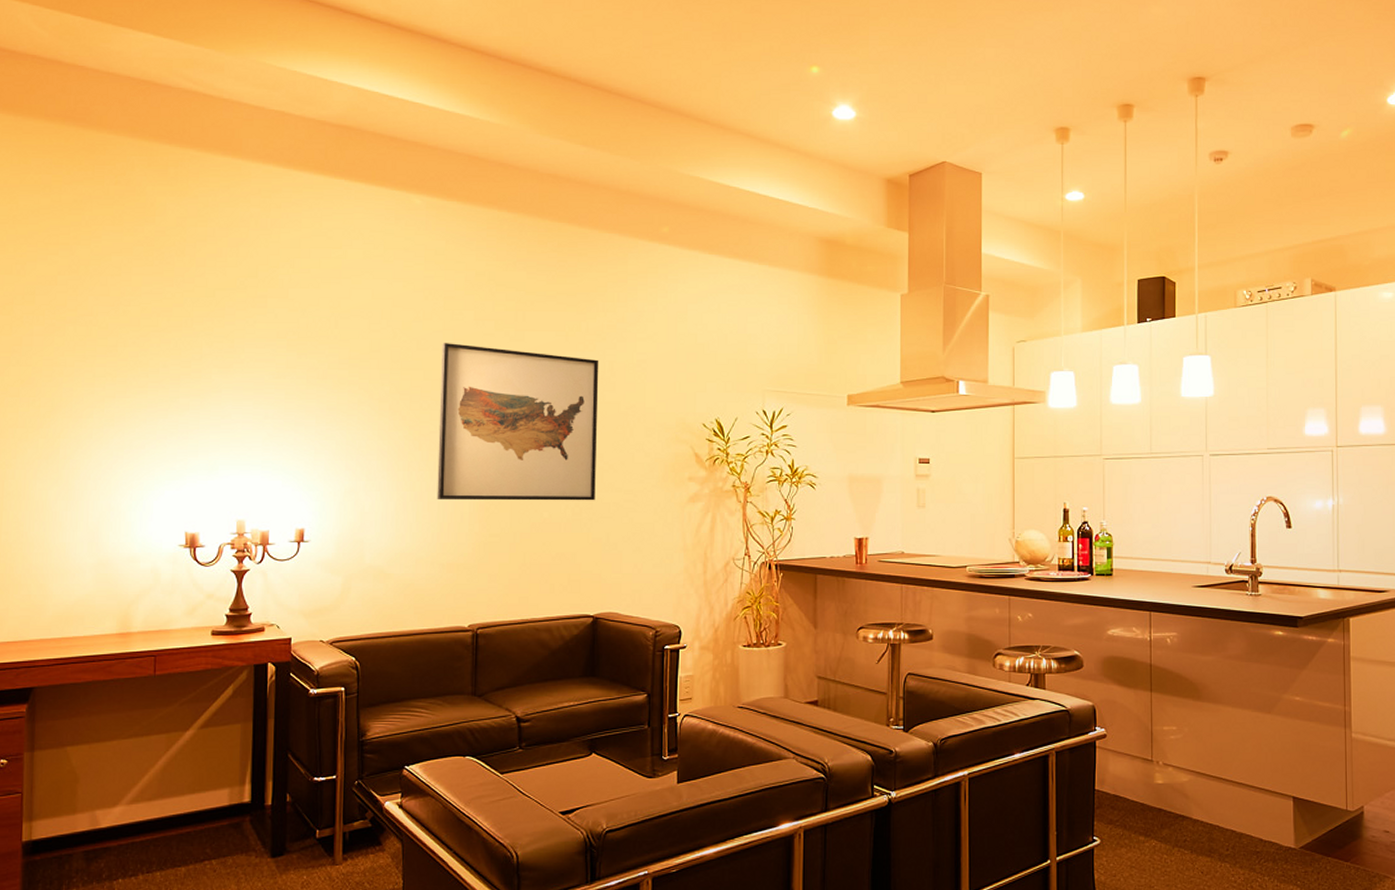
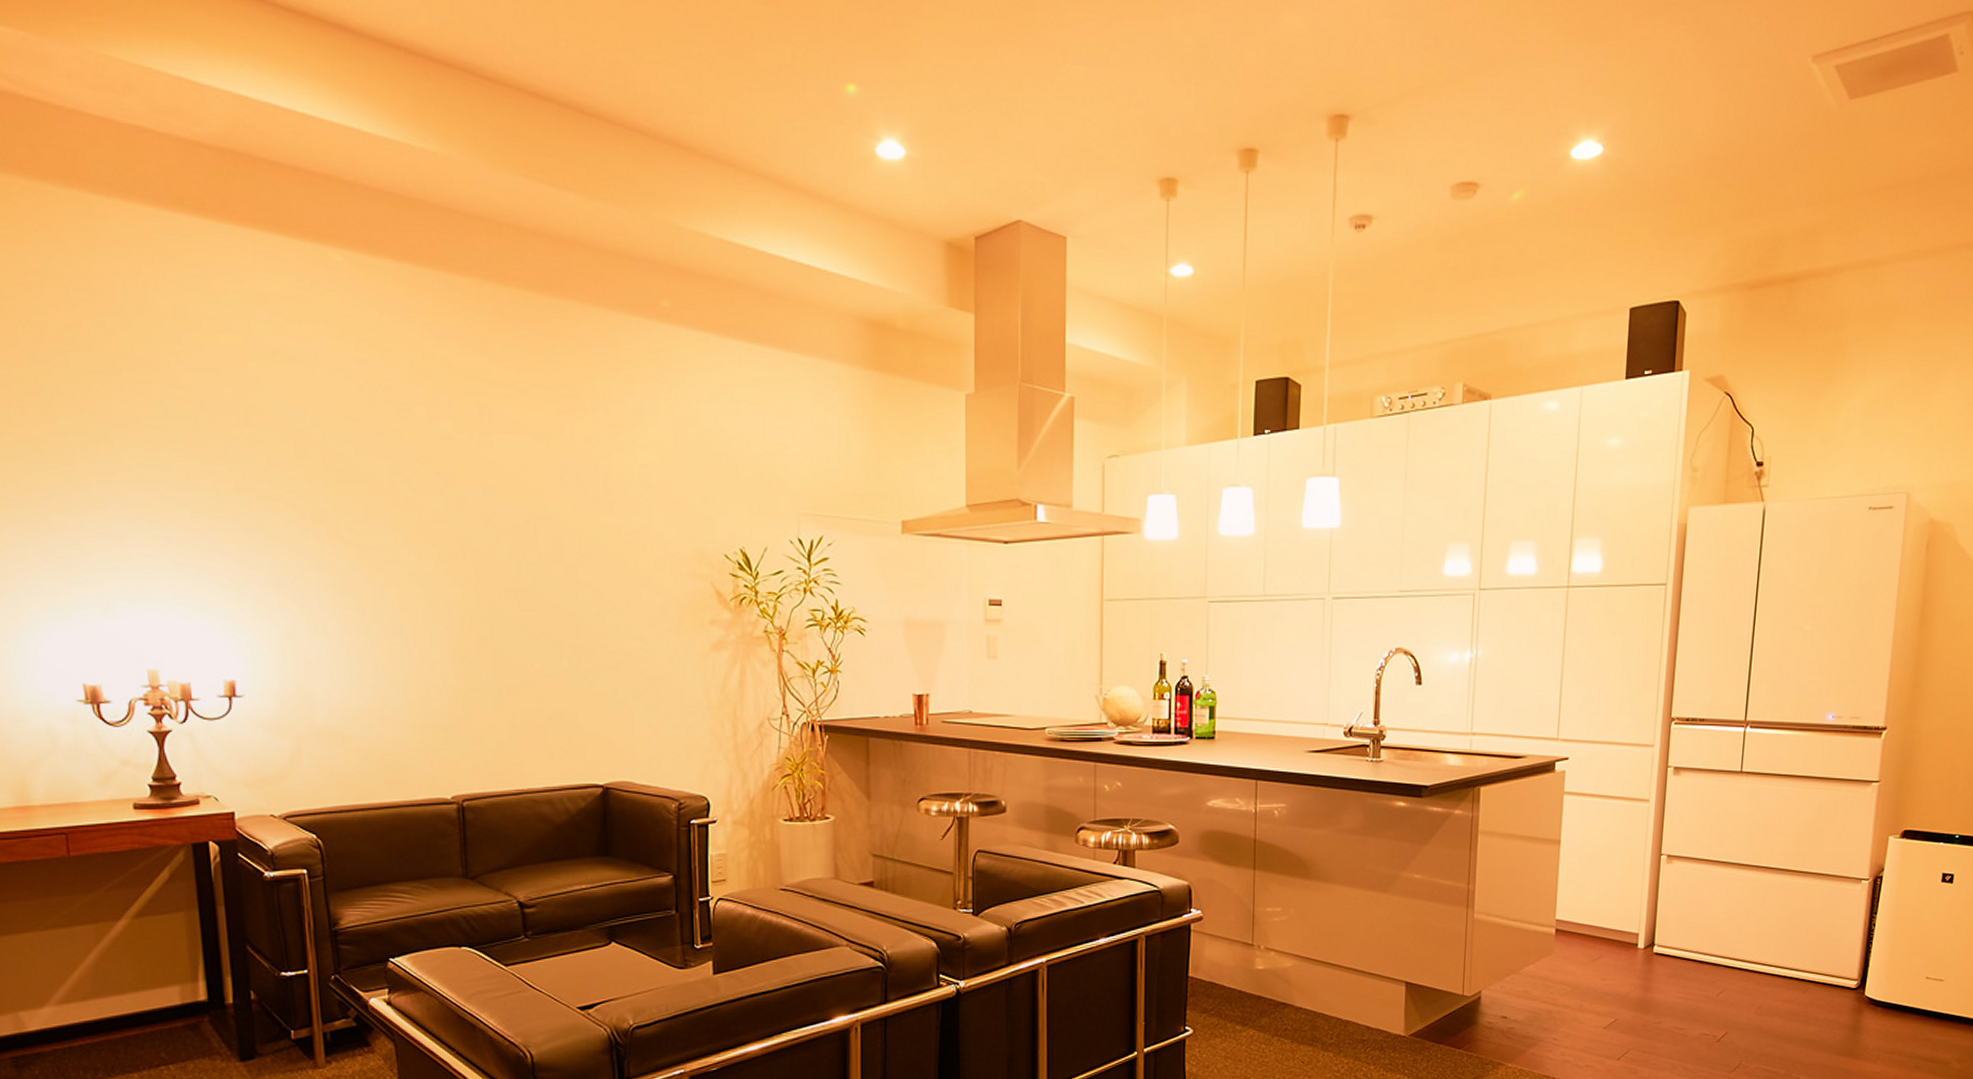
wall art: present [437,343,599,501] -> none [388,448,597,649]

